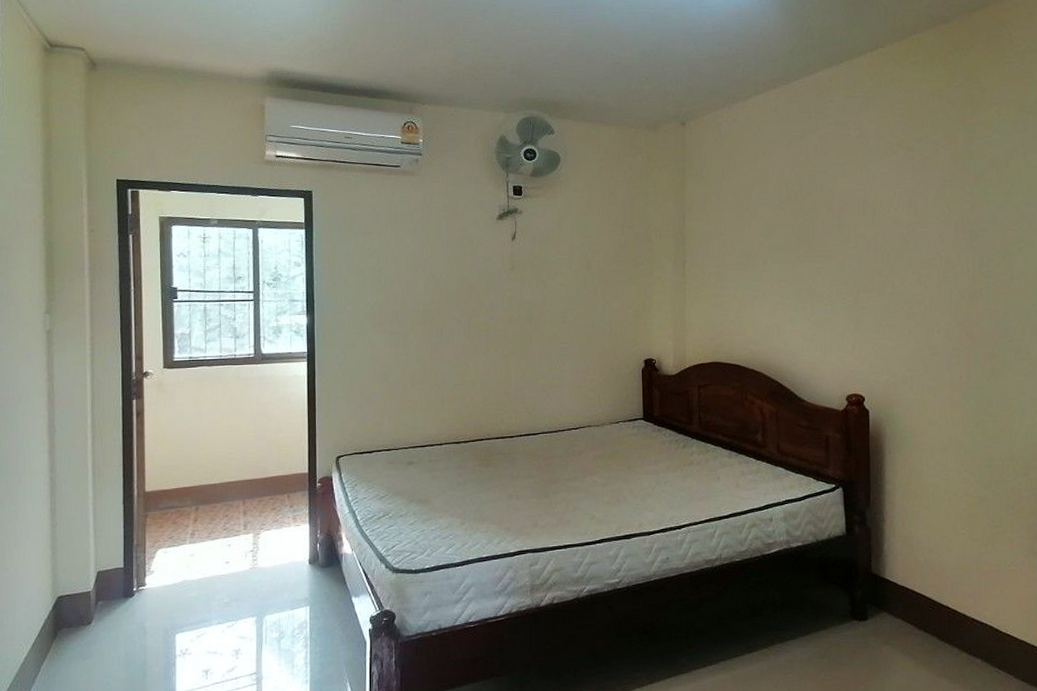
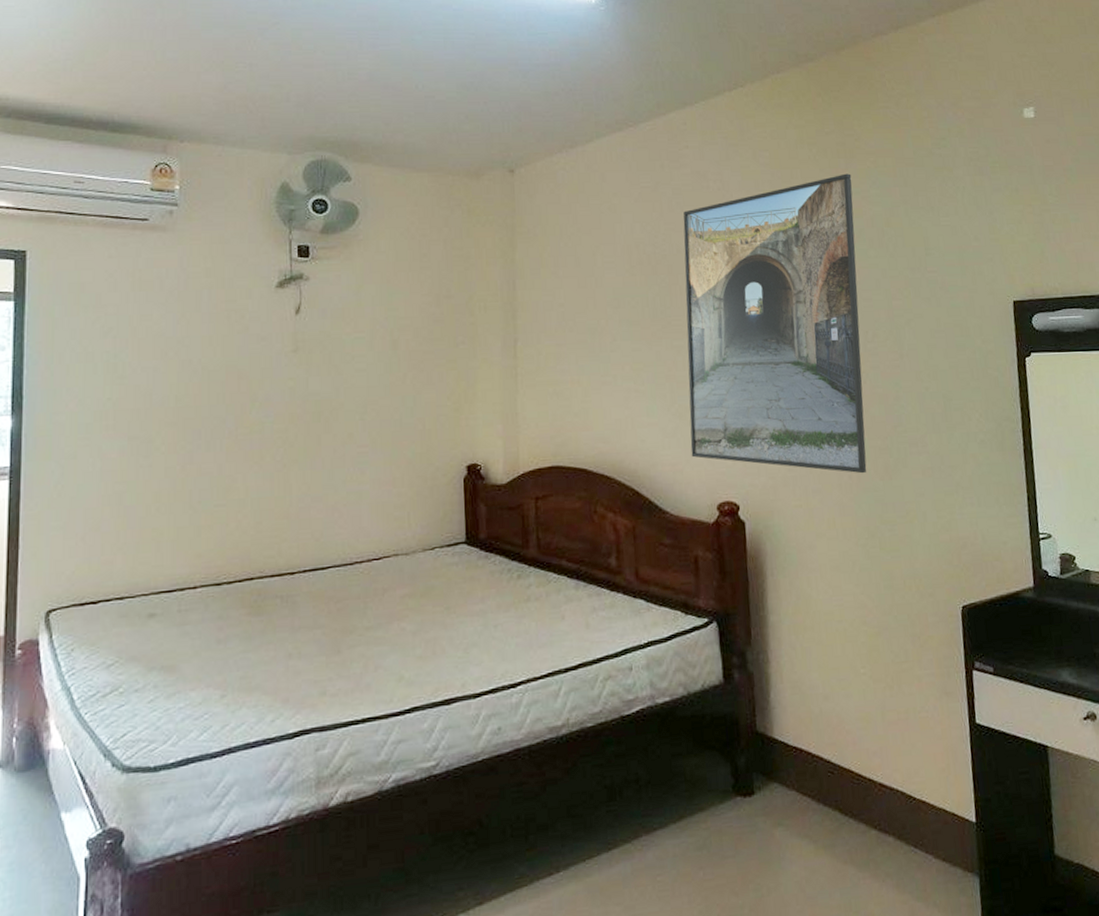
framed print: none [826,121,977,375] -> present [683,173,867,474]

